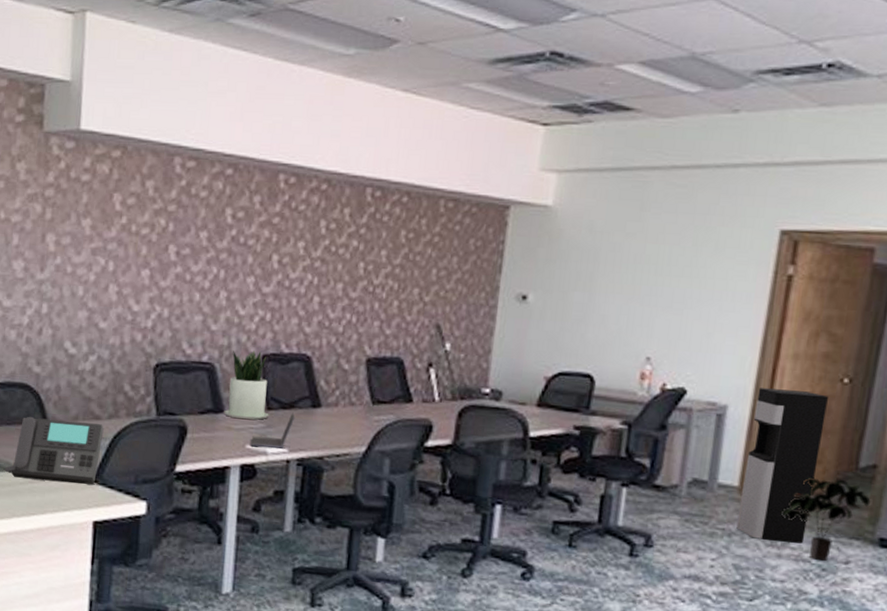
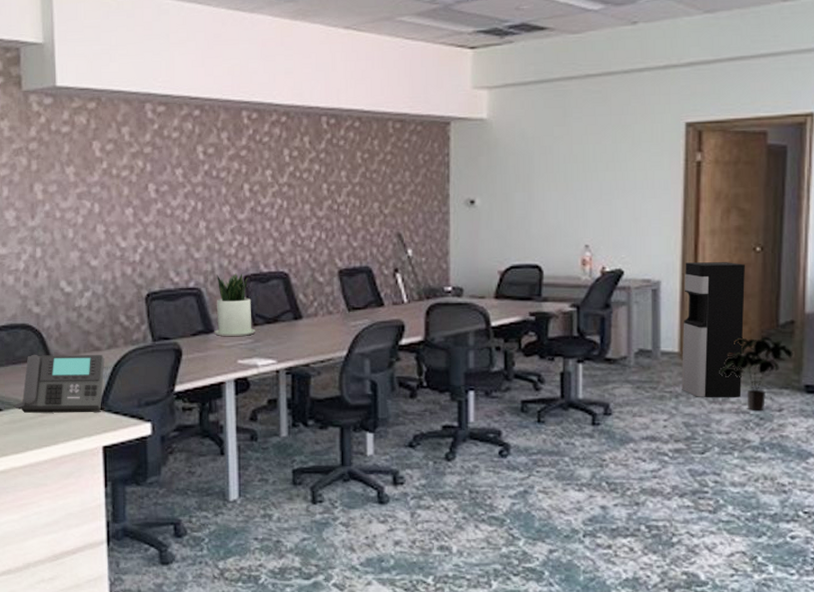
laptop computer: present [250,411,296,449] -> none [242,325,280,361]

